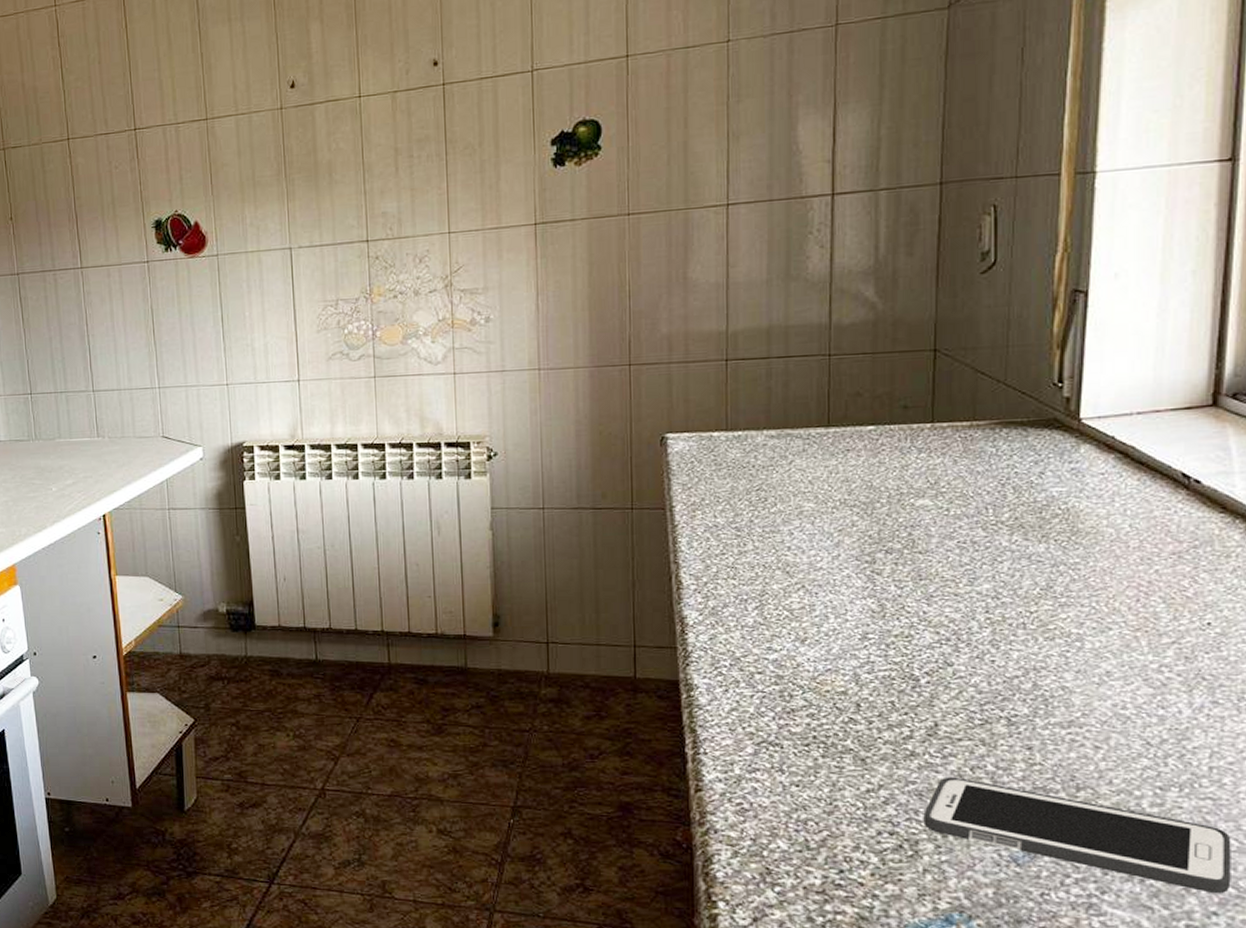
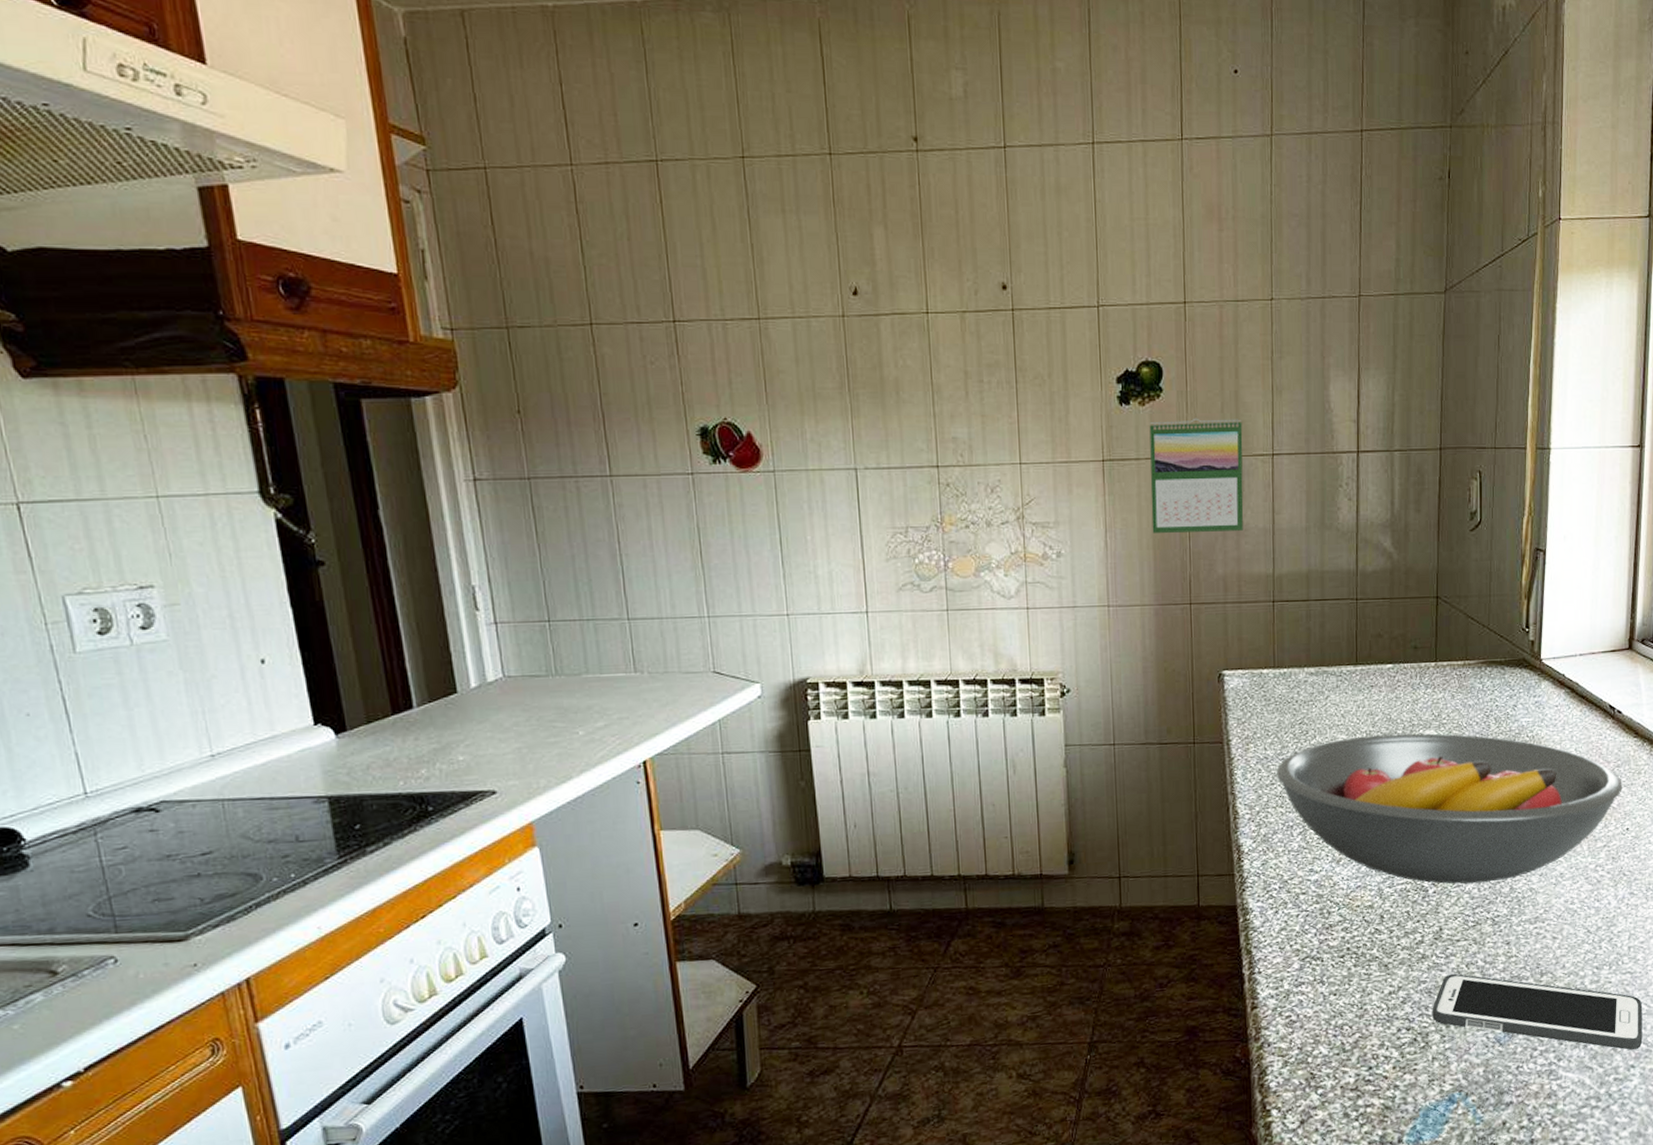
calendar: none [586,170,693,294] -> present [1149,418,1244,533]
fruit bowl: none [728,503,1201,676] -> present [1277,733,1622,884]

